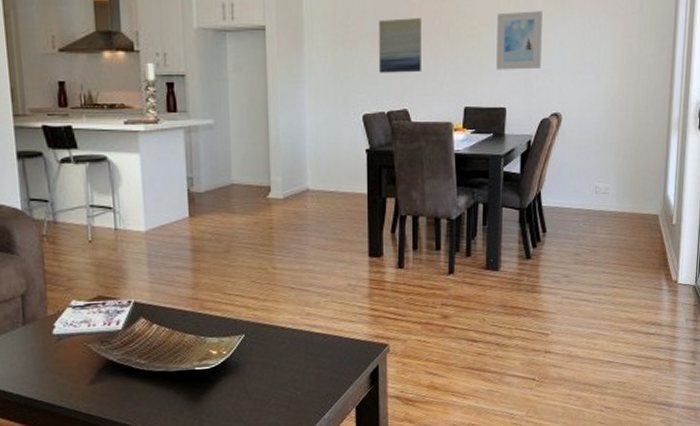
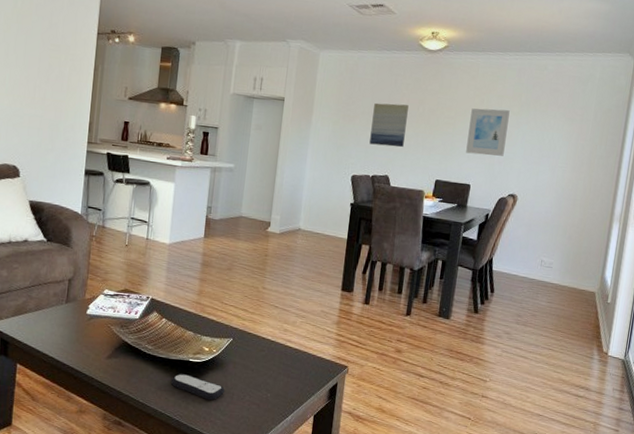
remote control: none [175,386,244,412] -> present [170,374,225,401]

